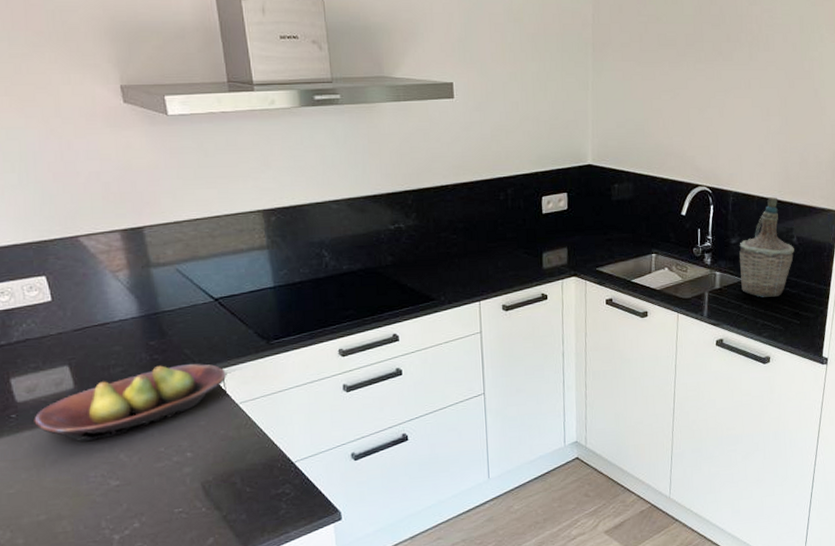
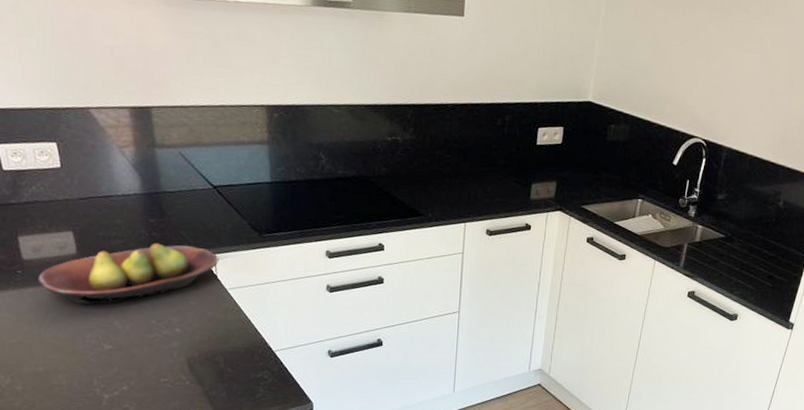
bottle: present [739,196,794,297] -> none [721,157,779,257]

